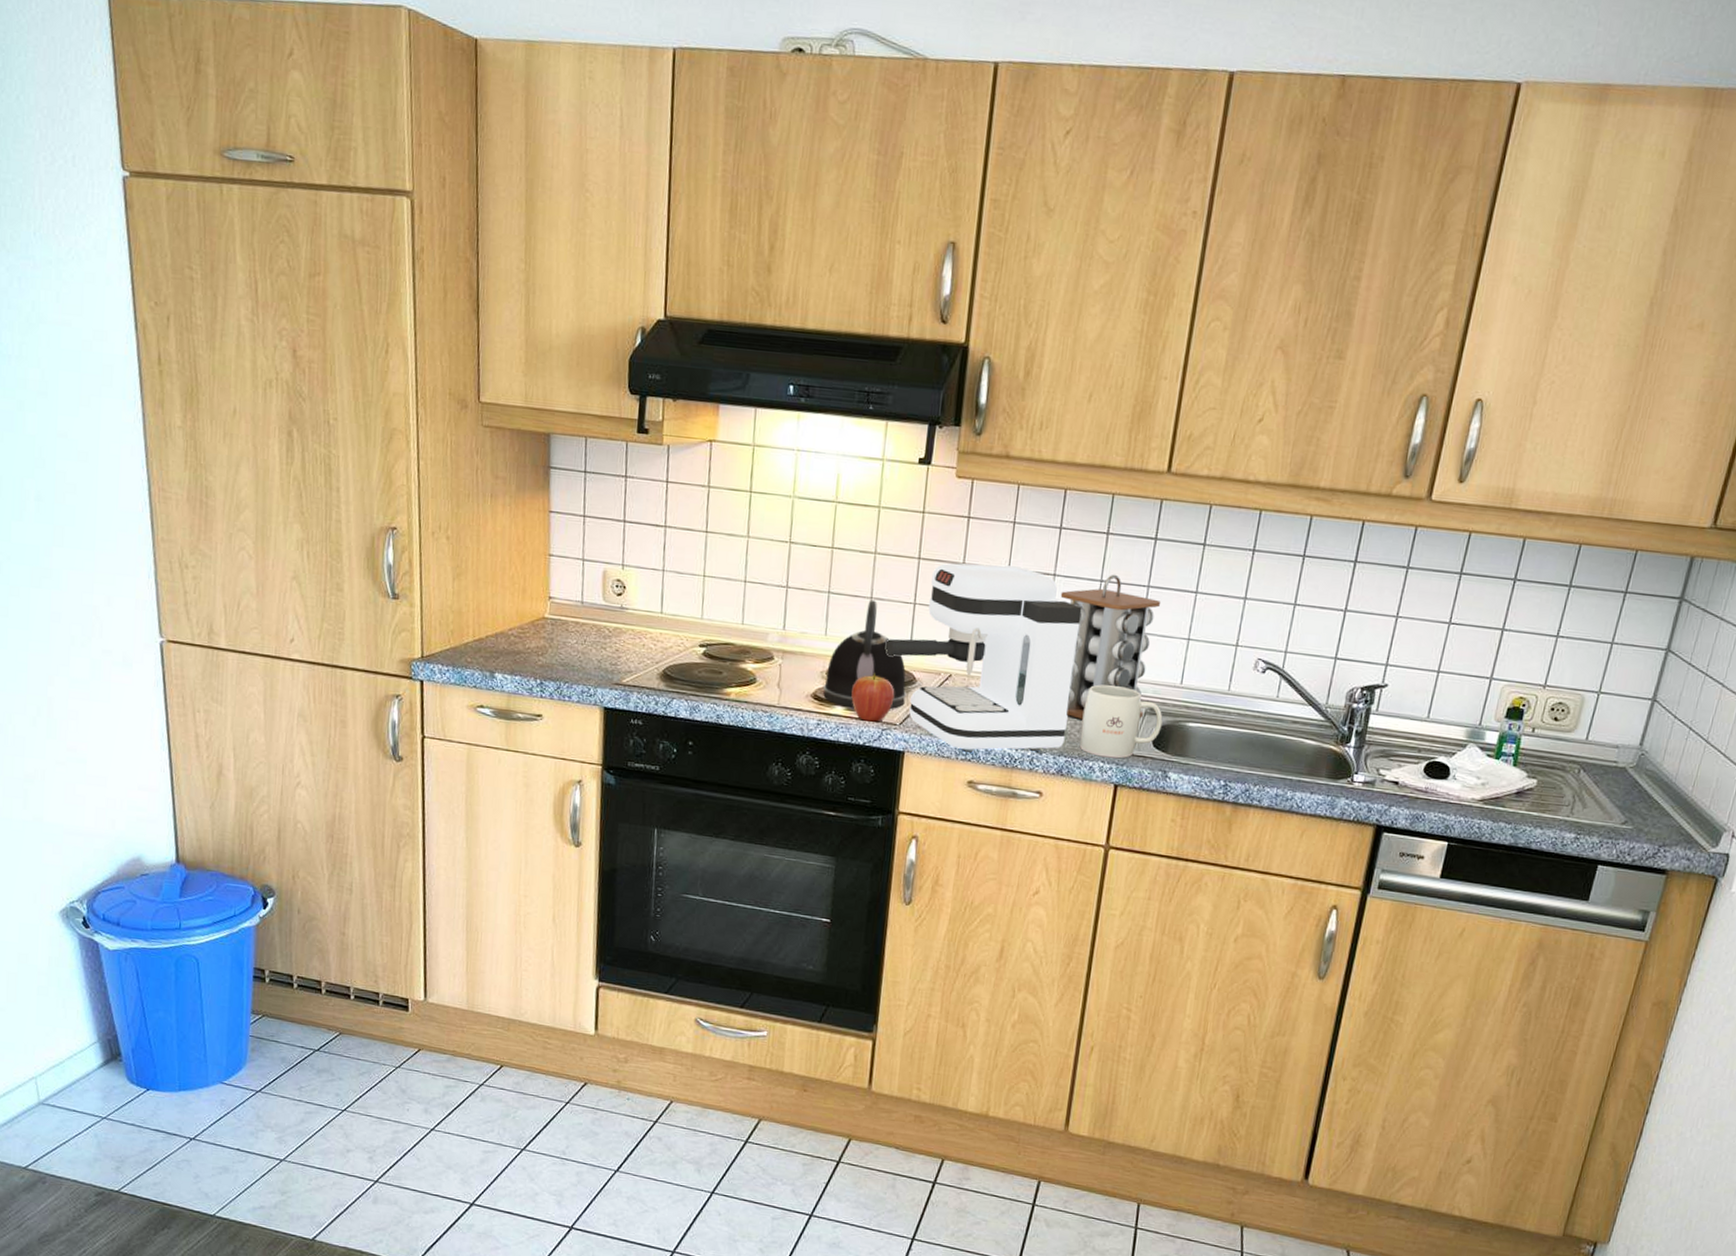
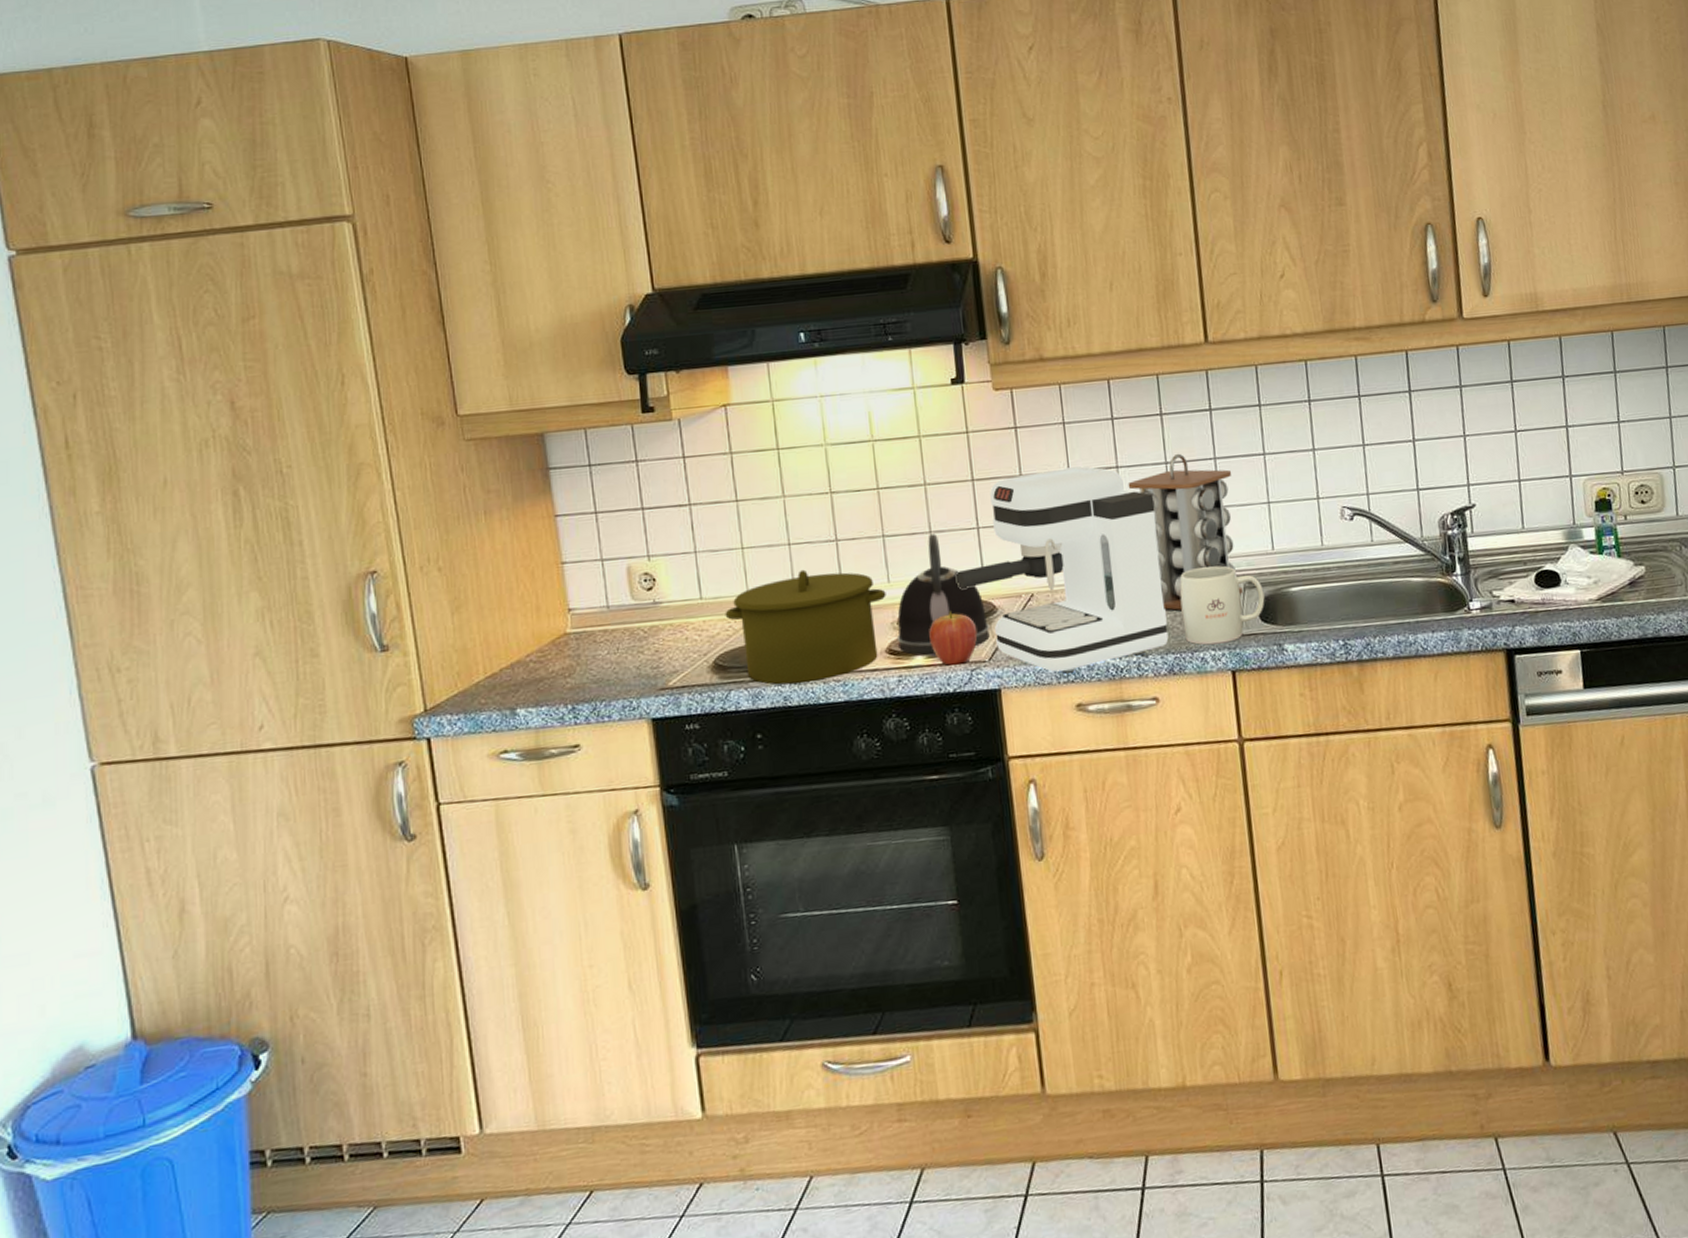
cooking pot: none [679,606,822,708] -> present [725,569,886,685]

